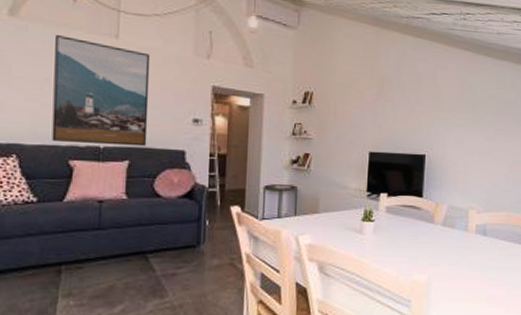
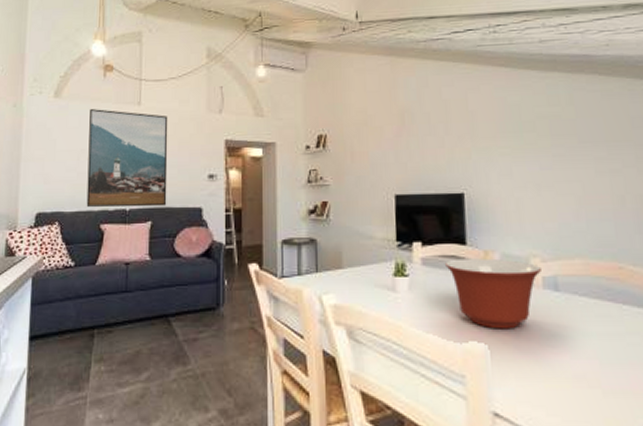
mixing bowl: none [405,208,476,265] -> present [445,258,541,329]

